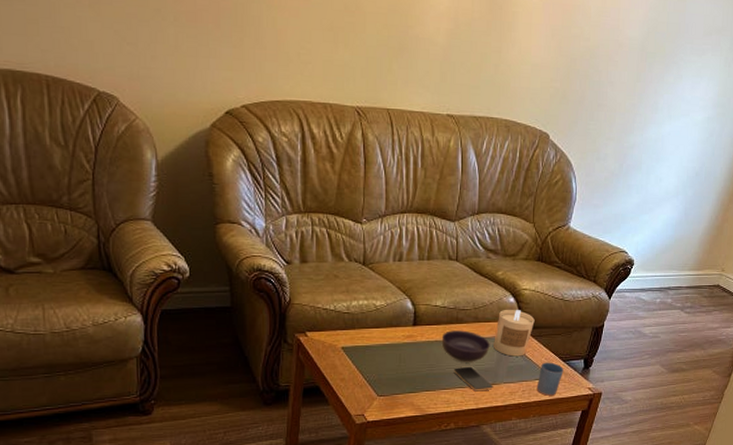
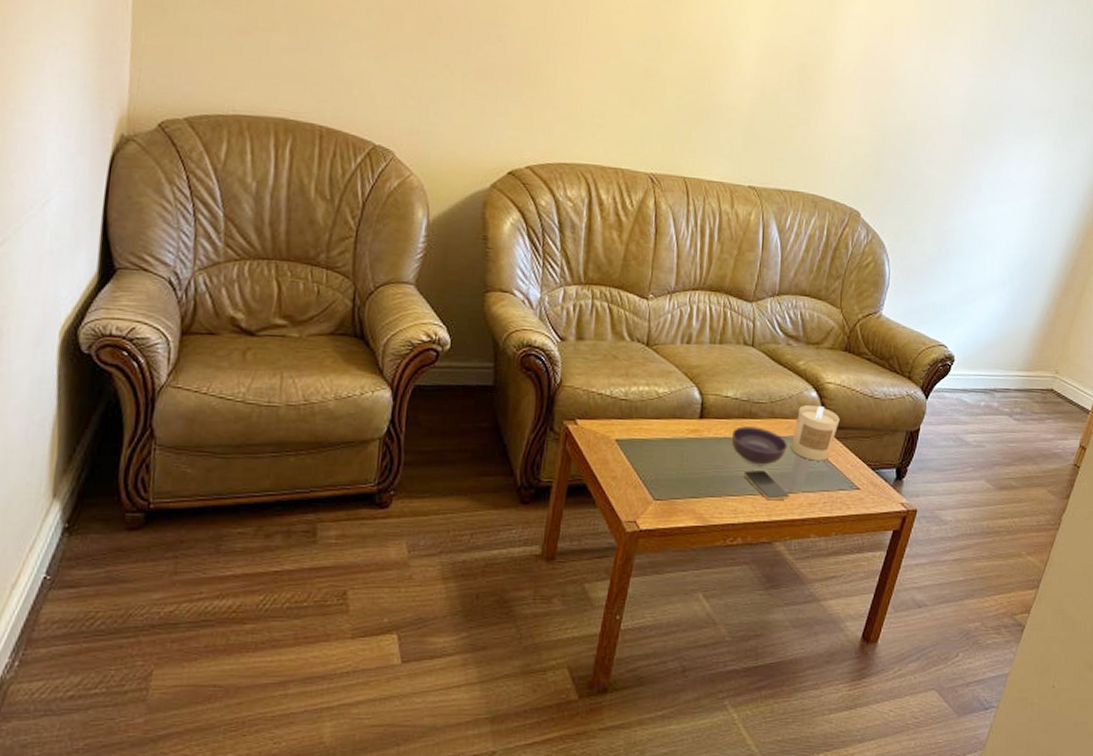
mug: present [536,362,564,396] -> none [840,469,872,510]

